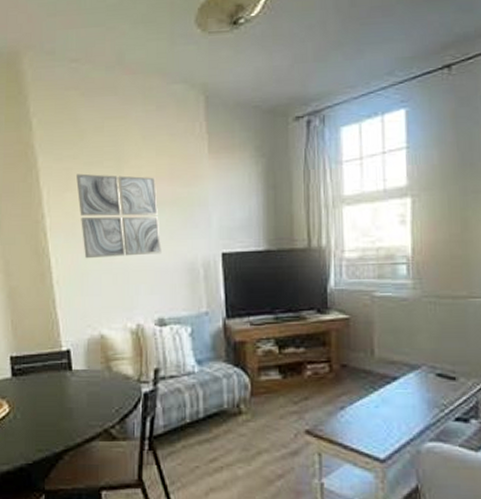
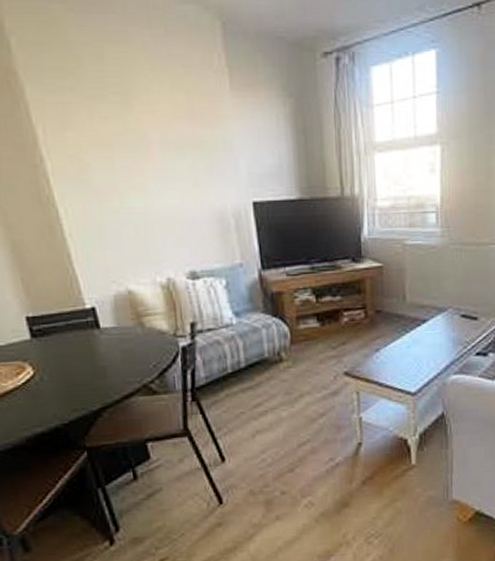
wall art: present [76,173,162,259] -> none [77,109,187,209]

